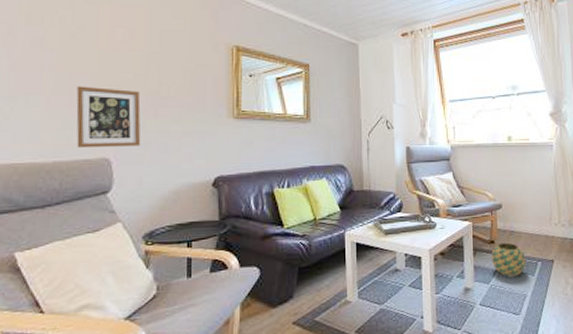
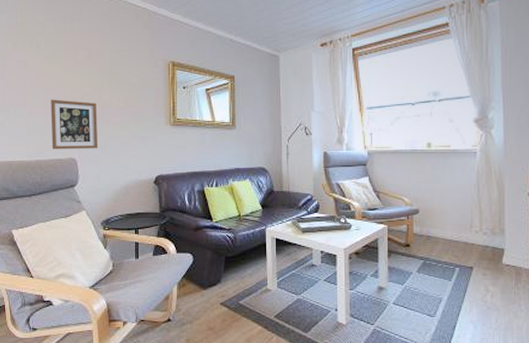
decorative ball: present [491,242,526,277] -> none [406,247,443,280]

